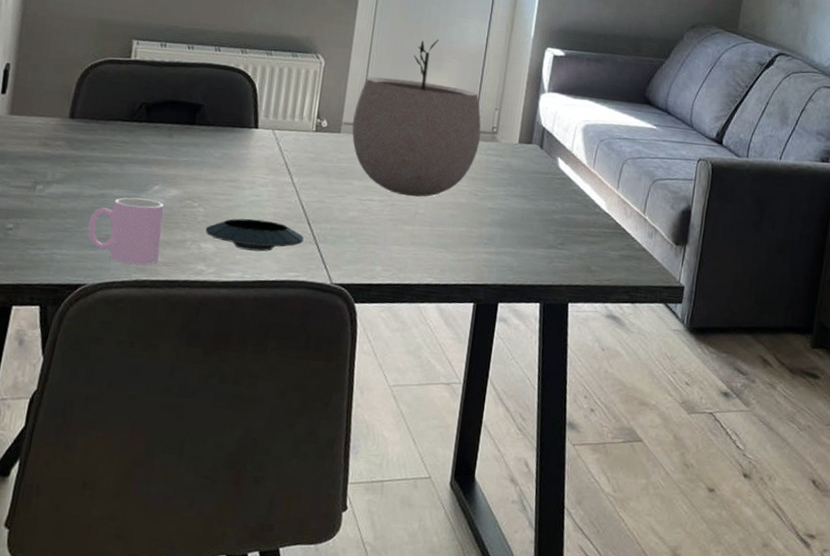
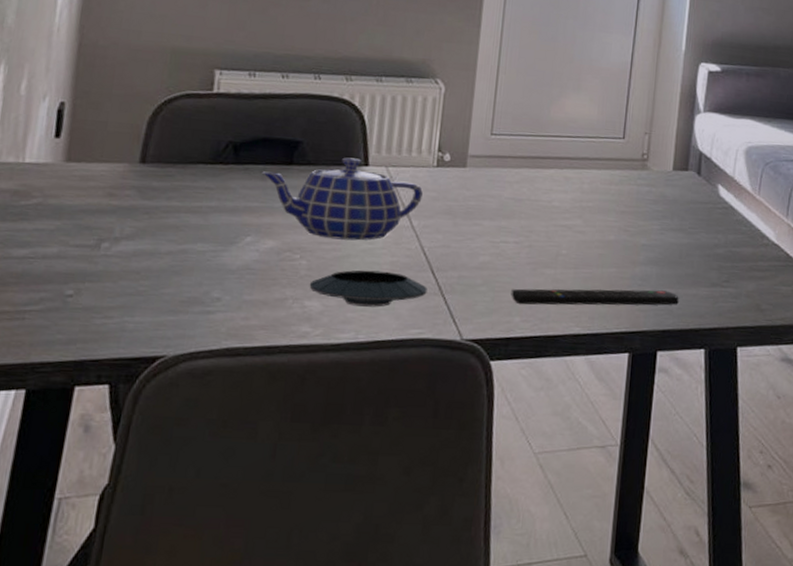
cup: present [88,197,164,265] -> none [166,252,258,330]
teapot: none [169,120,303,193] -> present [261,157,423,241]
plant pot: present [352,38,481,197] -> none [479,56,629,236]
remote control: none [374,241,519,263] -> present [511,288,679,306]

